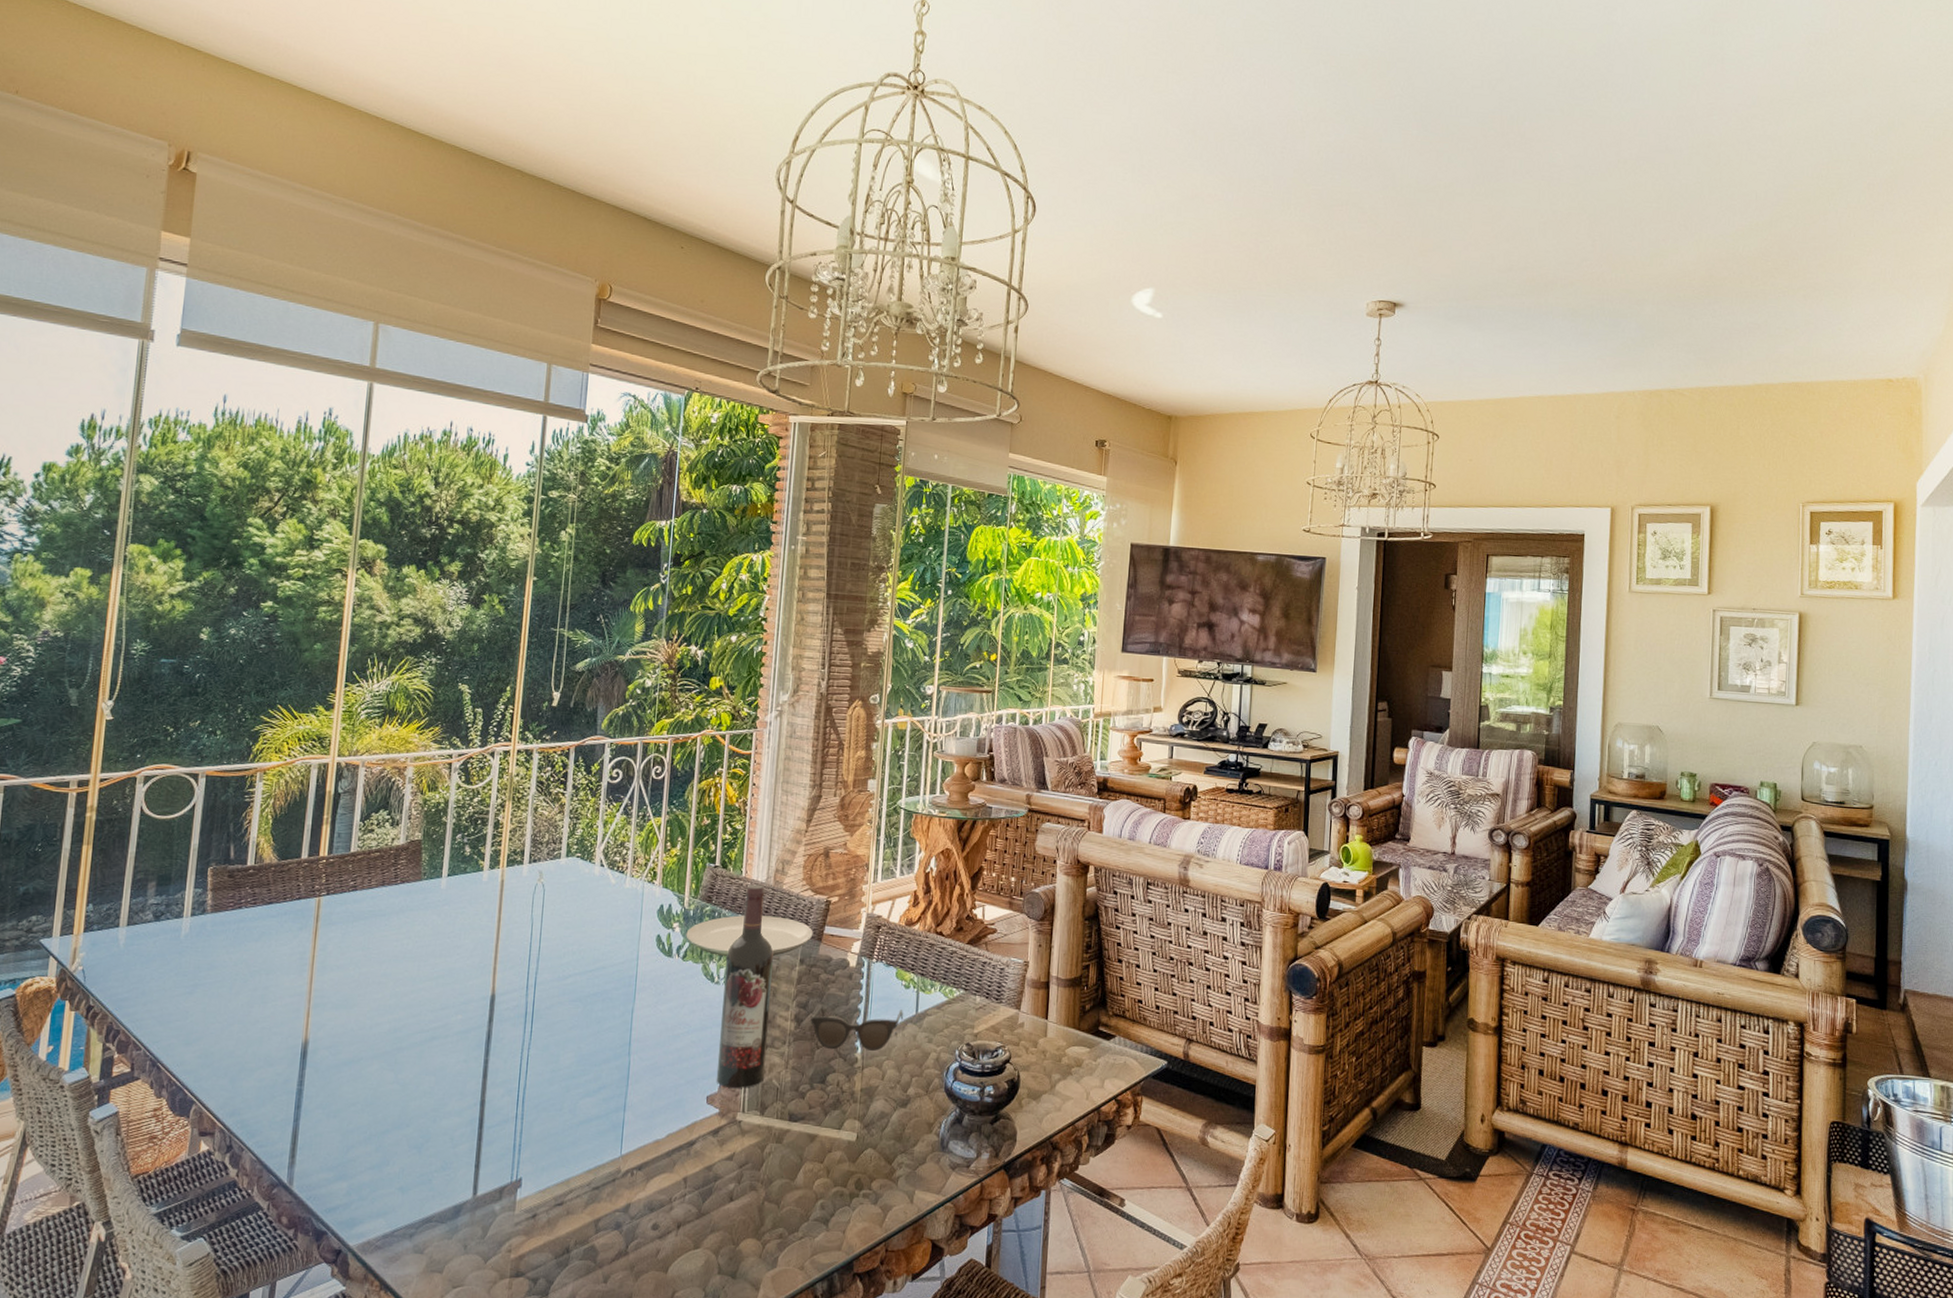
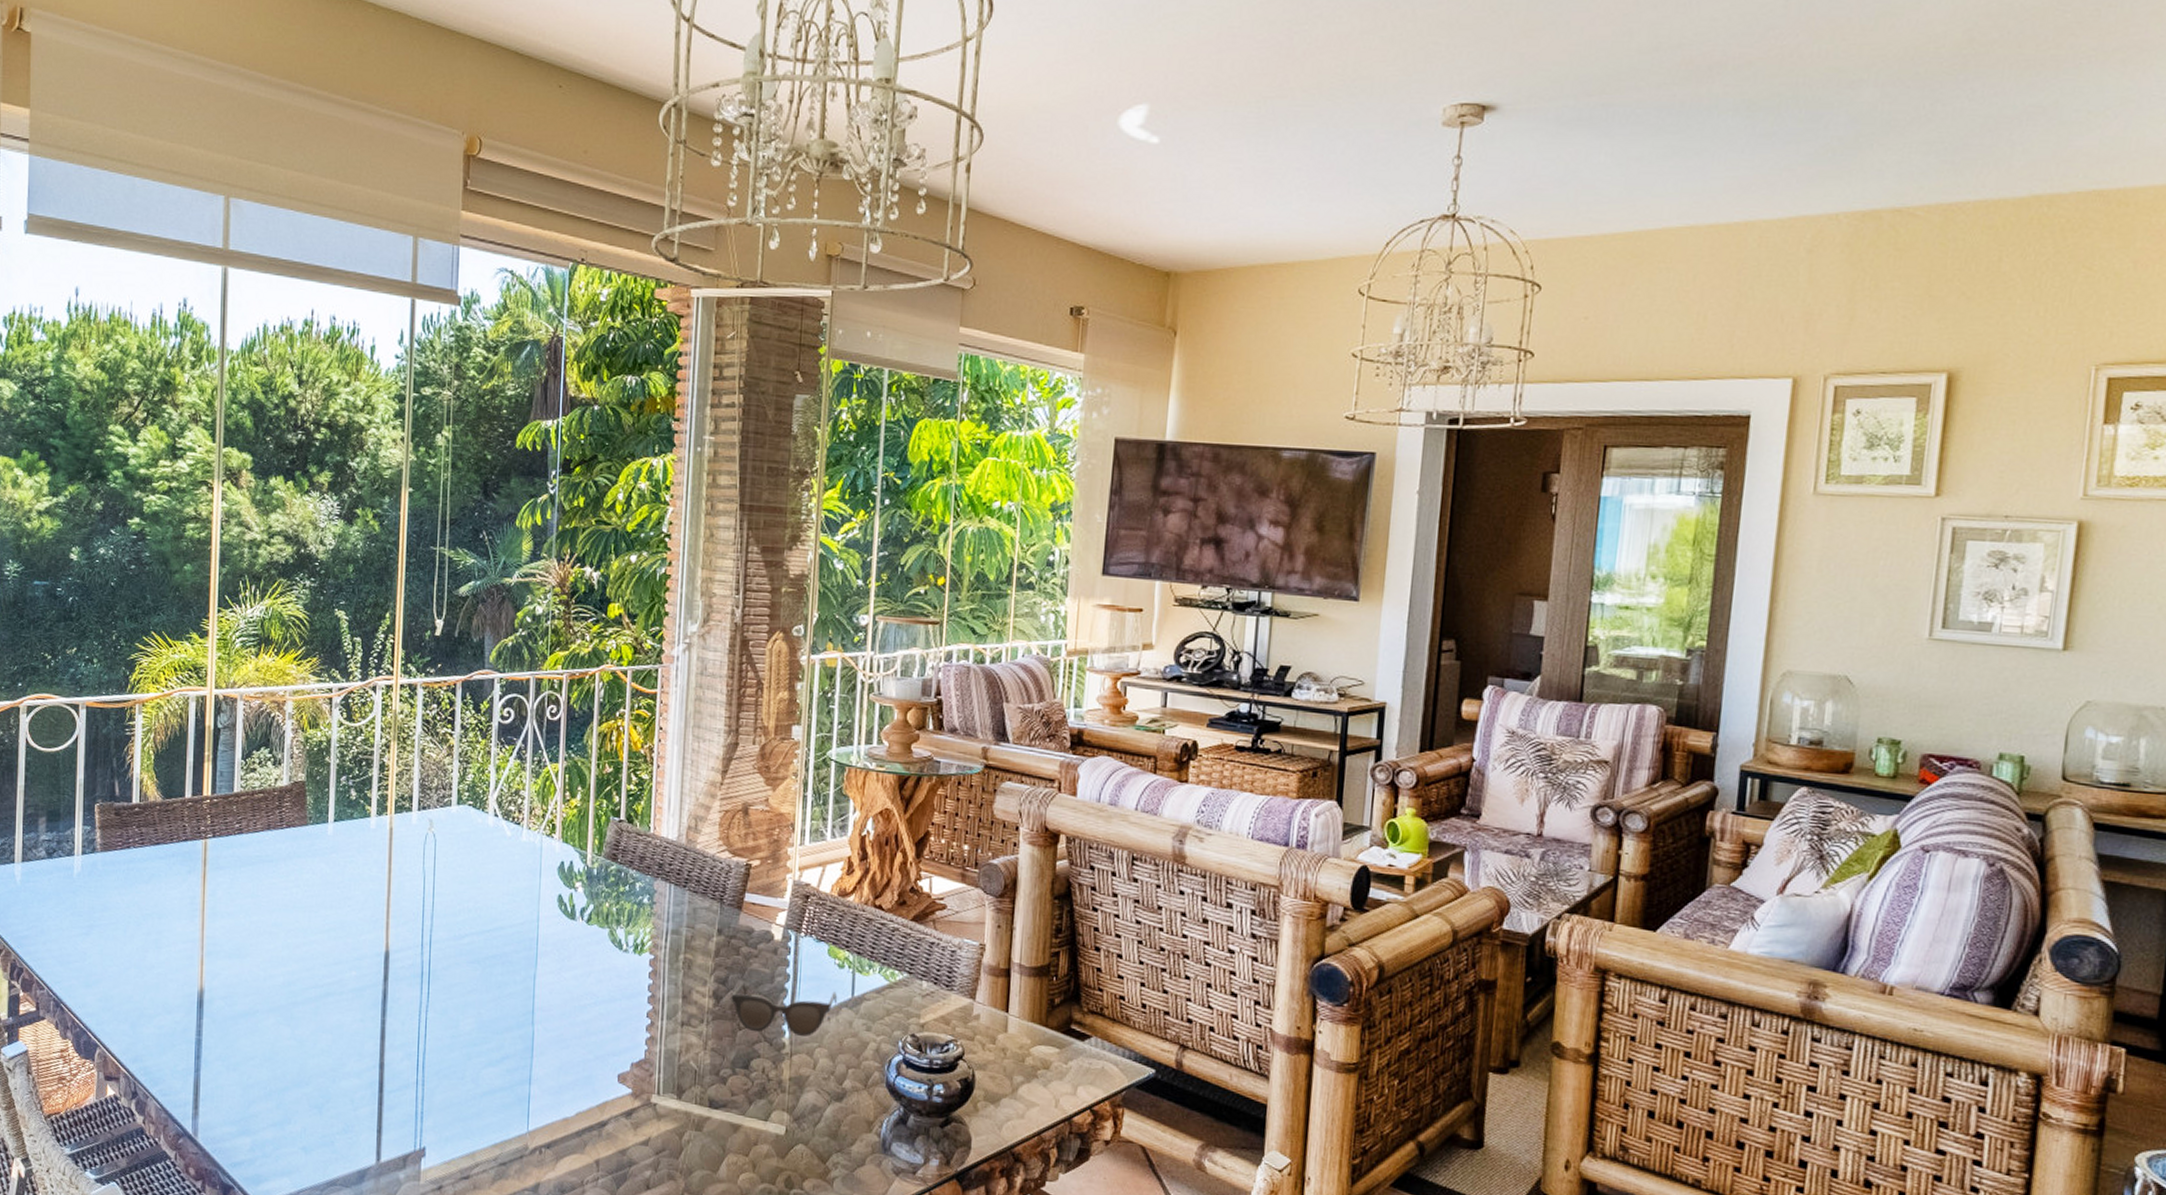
plate: present [686,915,813,957] -> none [590,876,732,924]
wine bottle: present [716,884,774,1088] -> none [627,842,689,1068]

